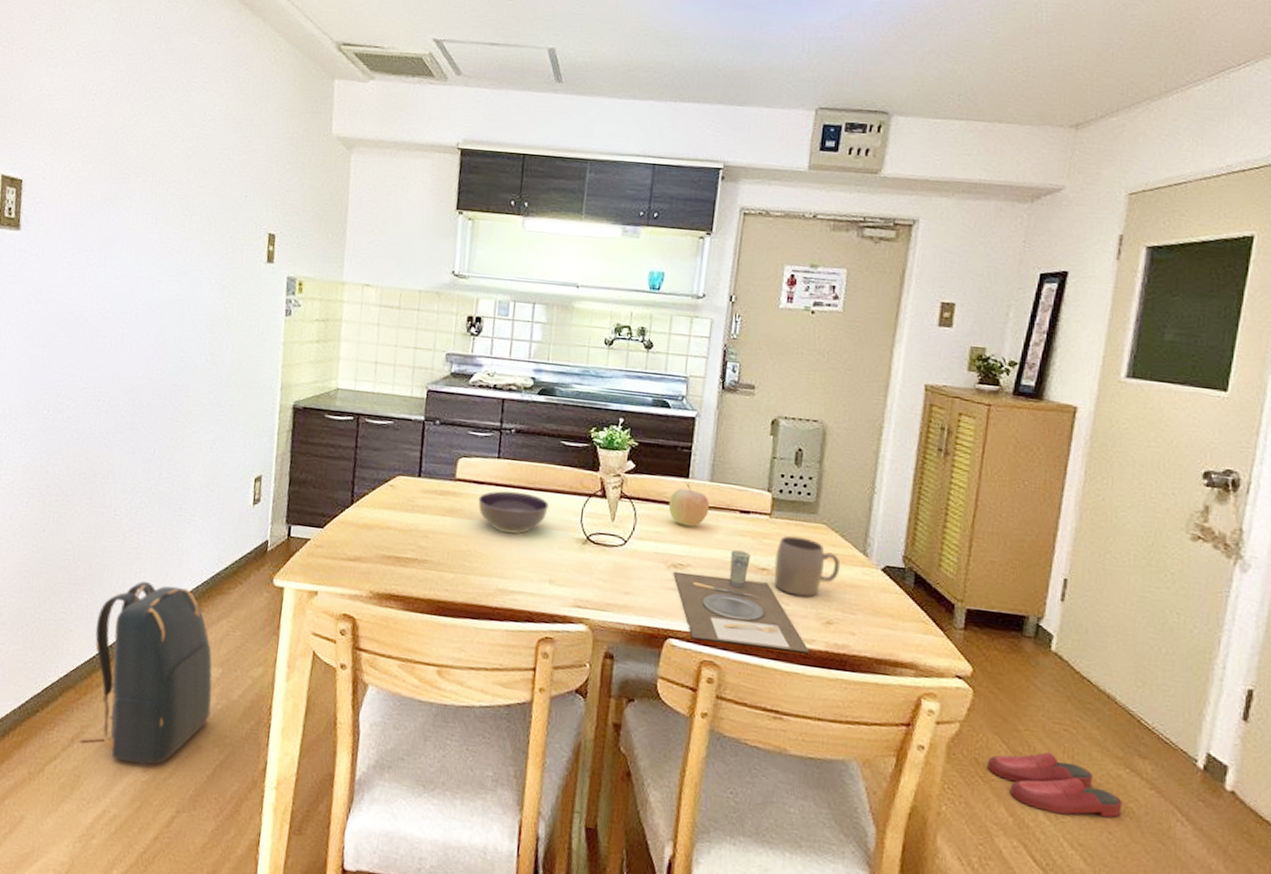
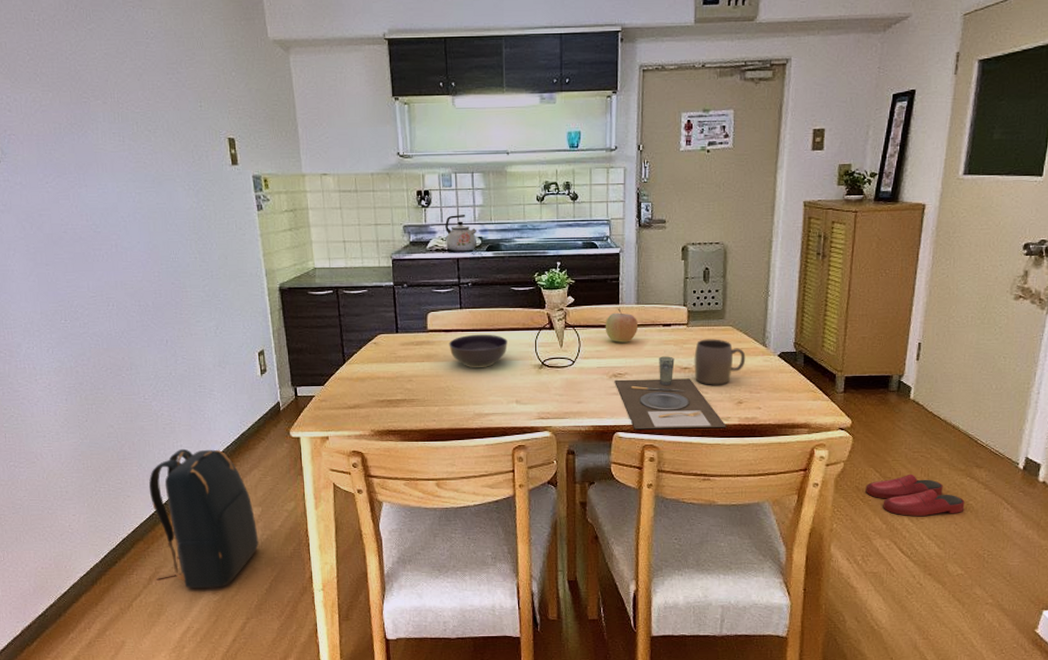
kettle: none [492,348,531,393] -> present [445,215,477,252]

